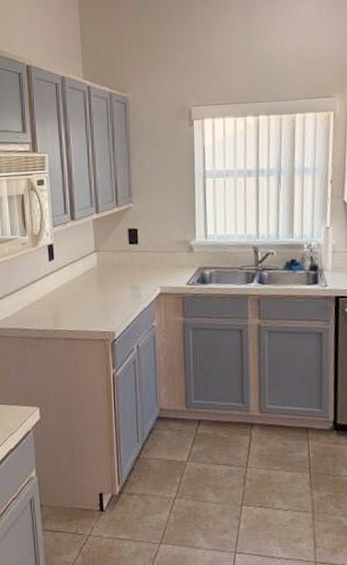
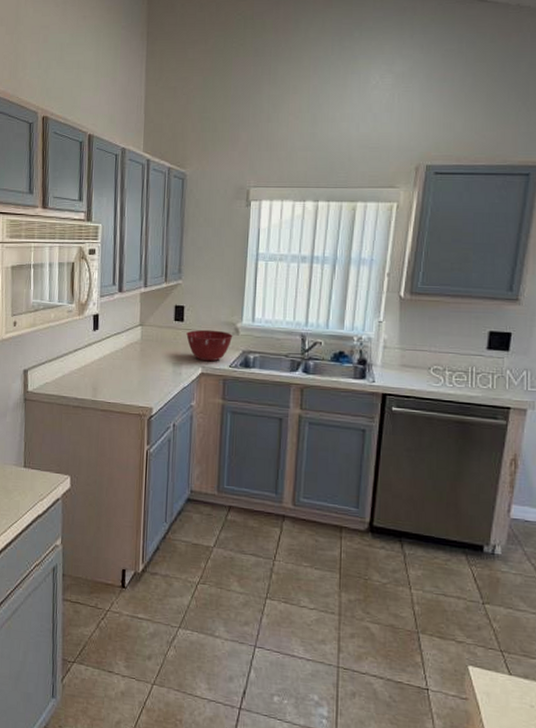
mixing bowl: none [142,249,188,281] -> present [186,329,233,362]

